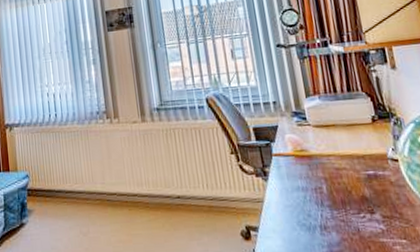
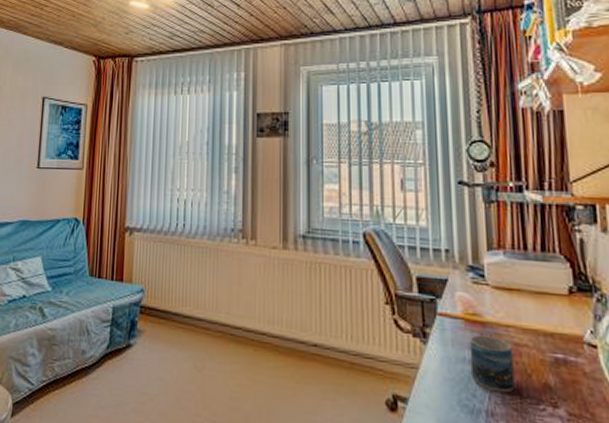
mug: none [300,166,340,210] -> present [469,335,515,393]

